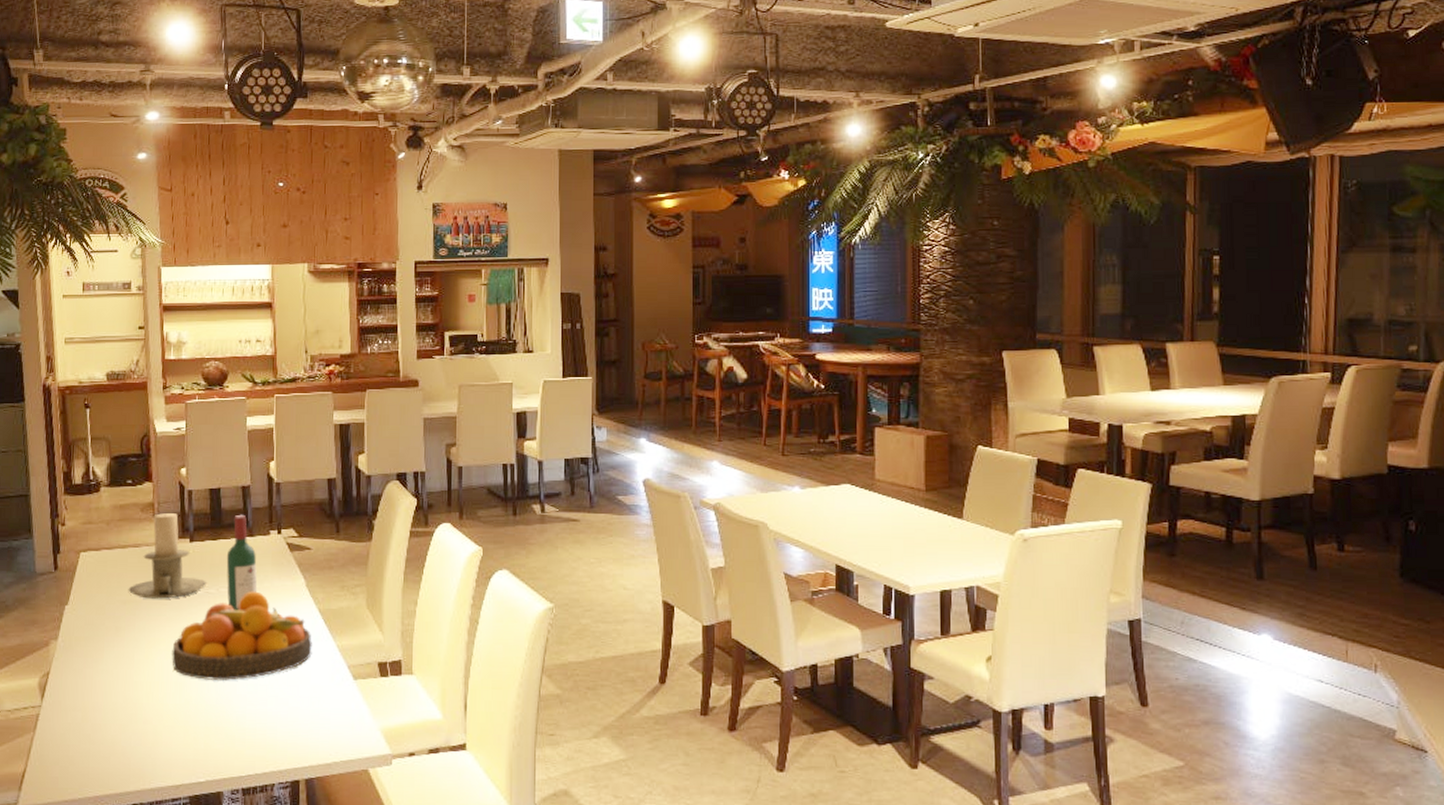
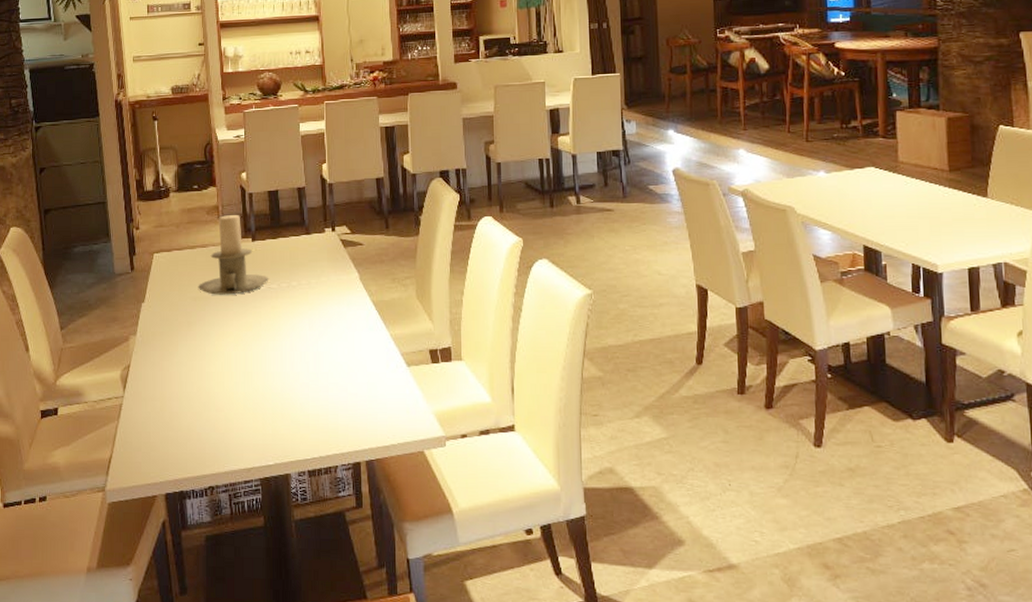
fruit bowl: present [172,591,312,680] -> none [239,285,368,369]
wine bottle: present [226,514,258,611] -> none [286,214,315,304]

